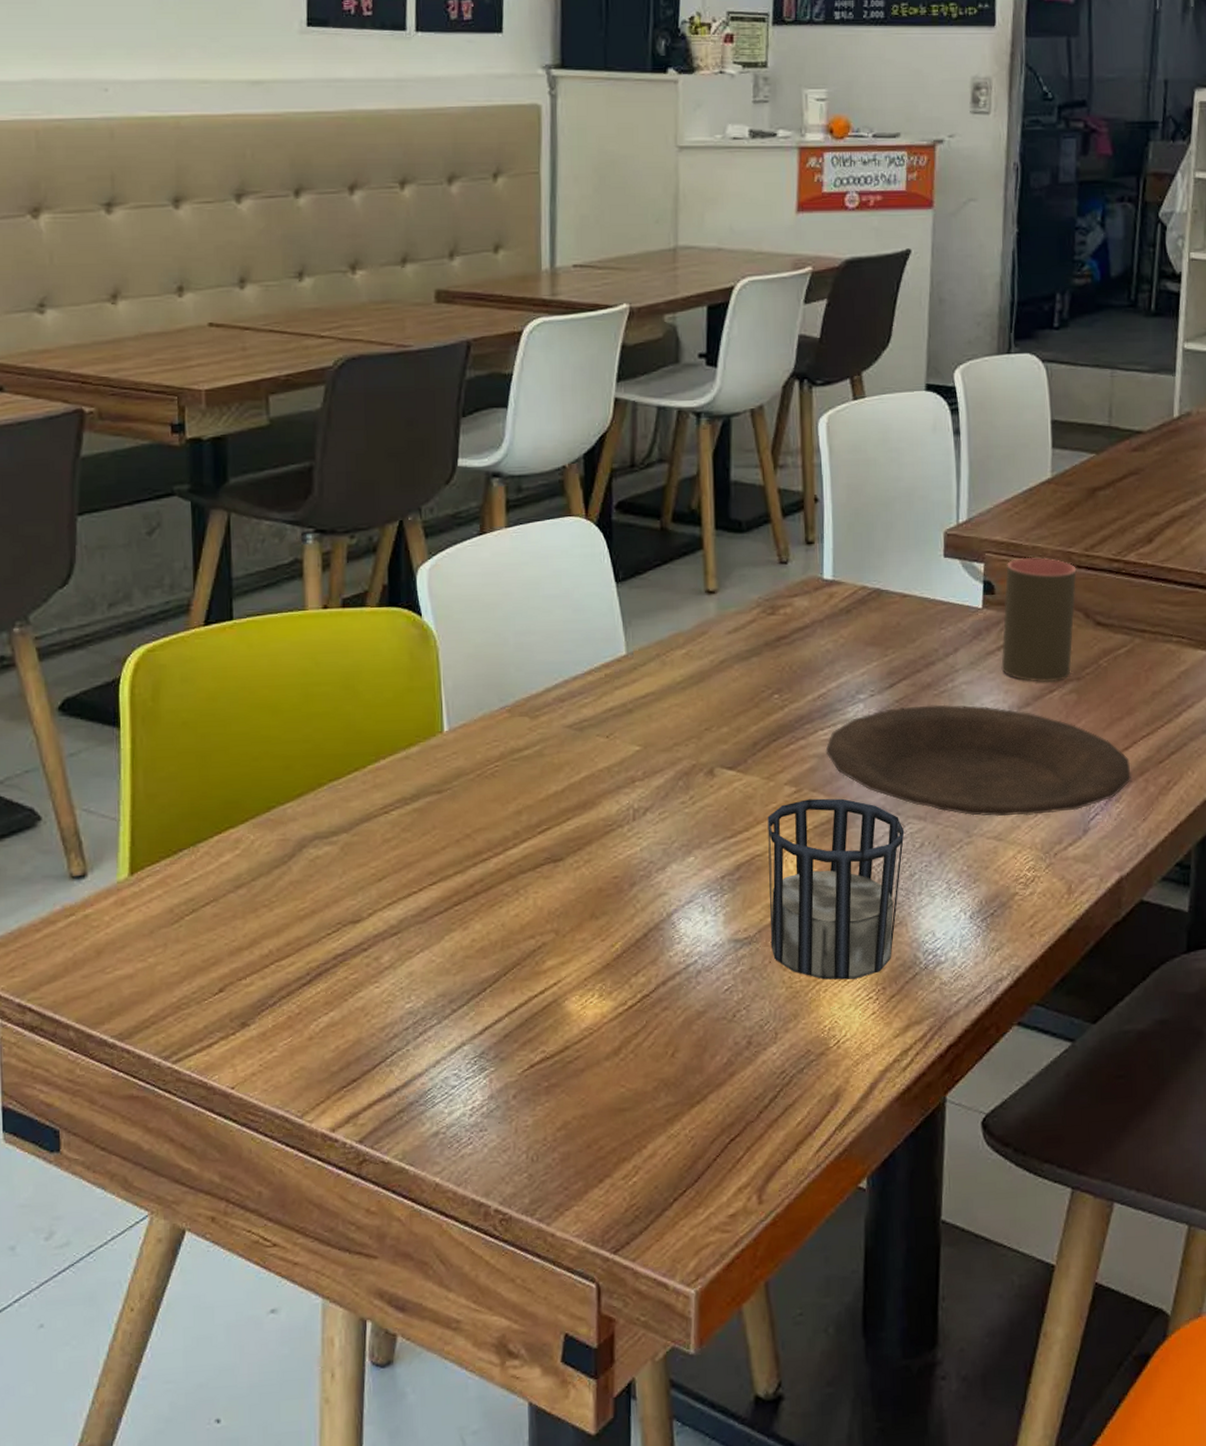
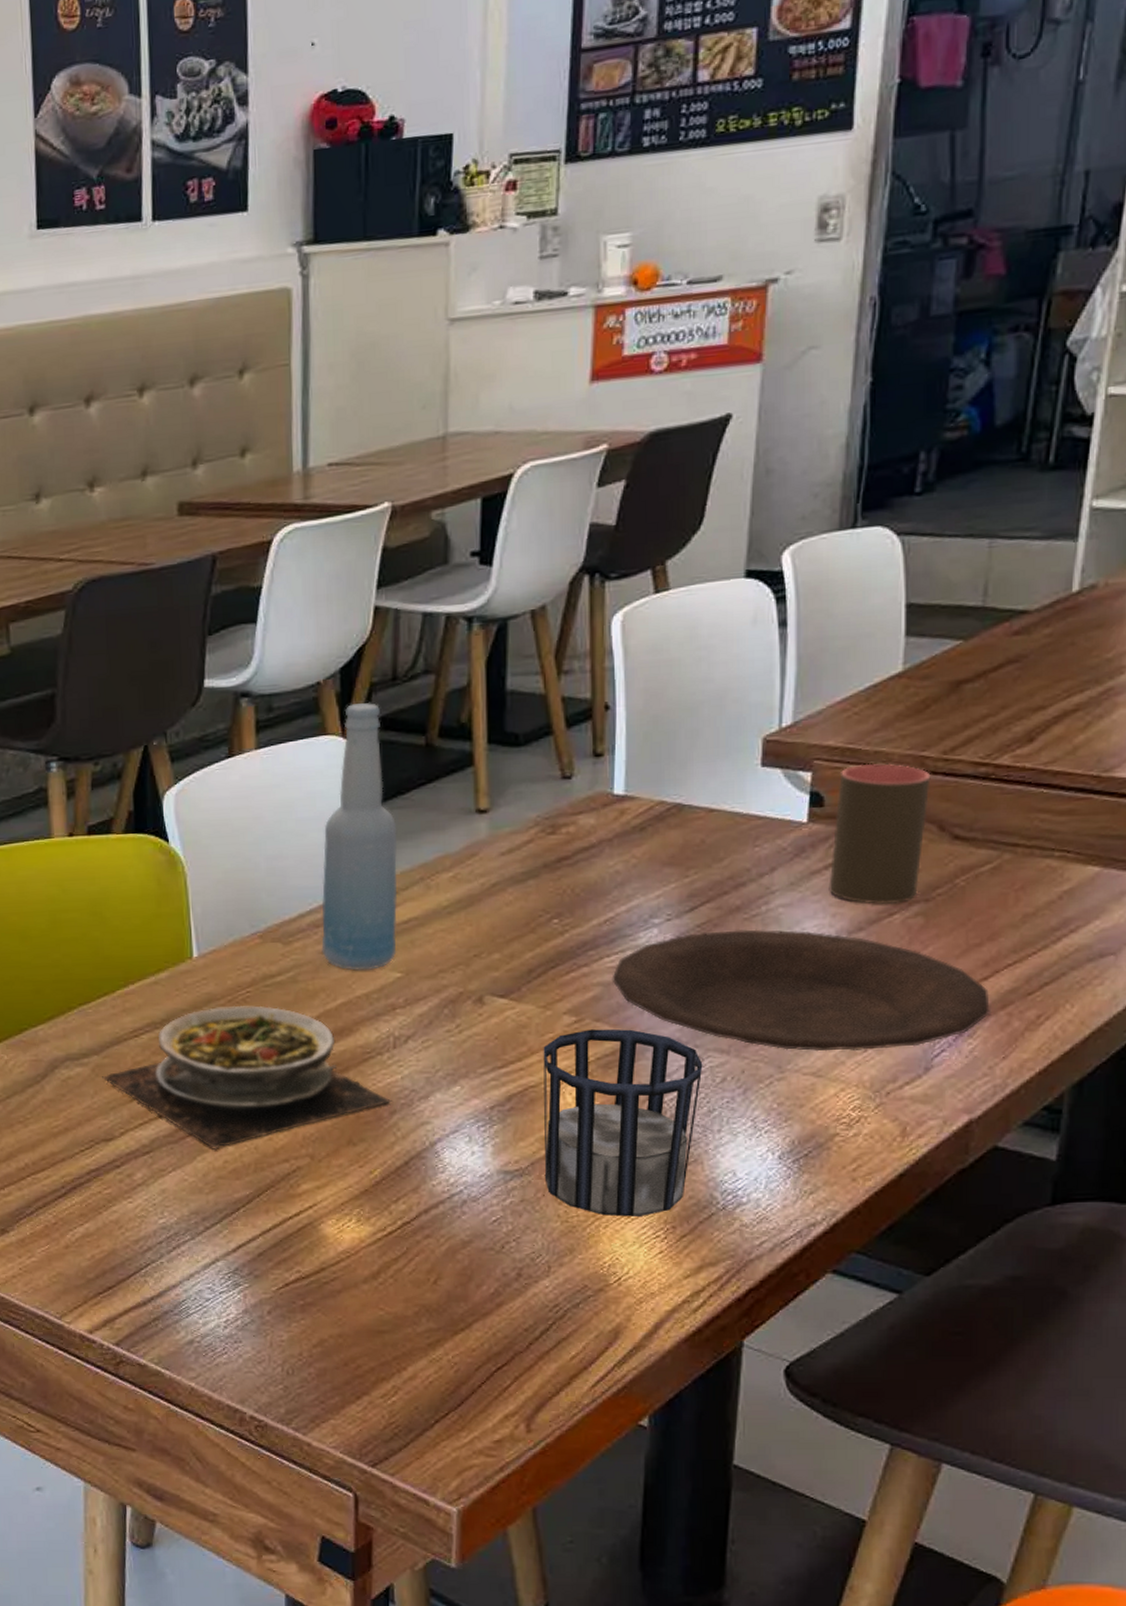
soup bowl: none [351,779,632,928] -> present [102,1005,392,1149]
bottle: none [566,487,636,744] -> present [321,703,398,971]

